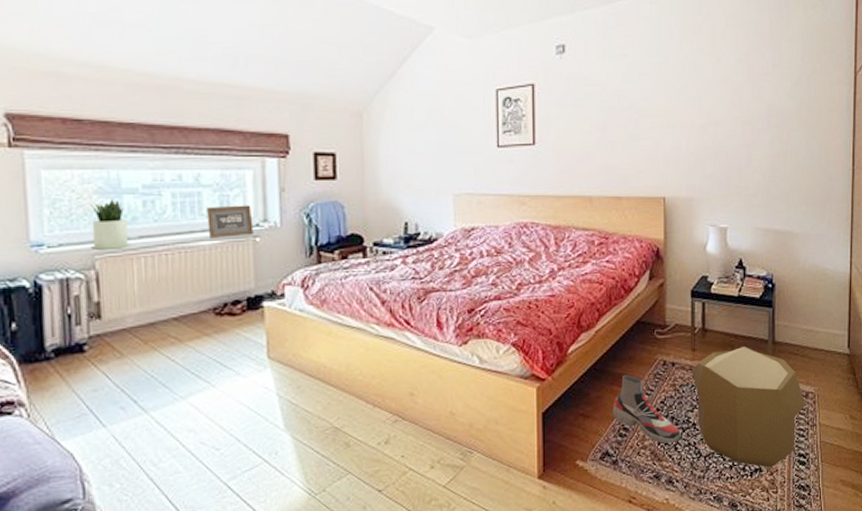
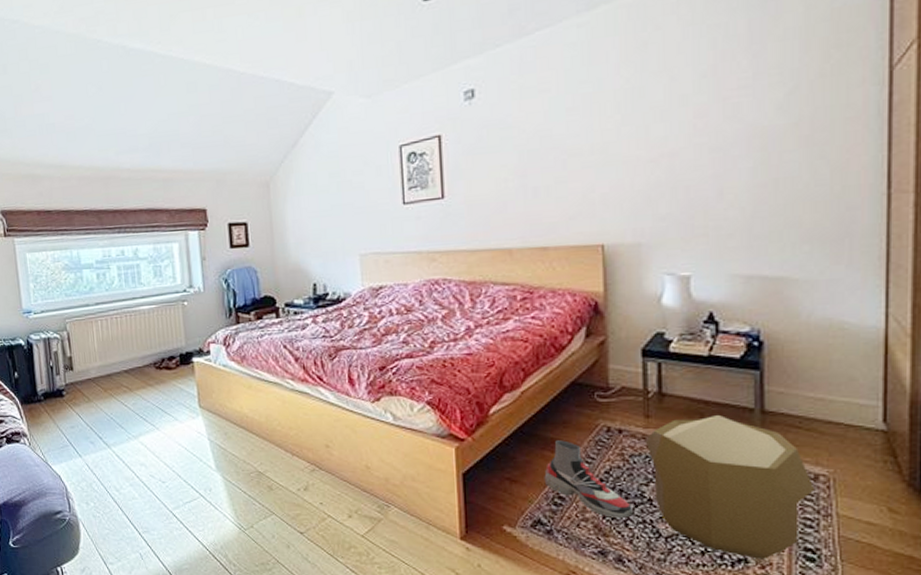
planter: present [89,200,132,251] -> none [60,274,91,316]
picture frame: present [207,205,254,240] -> none [144,273,182,305]

